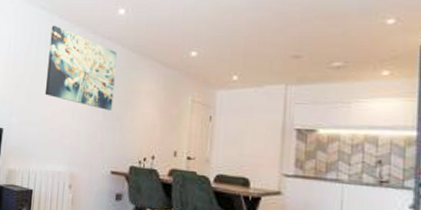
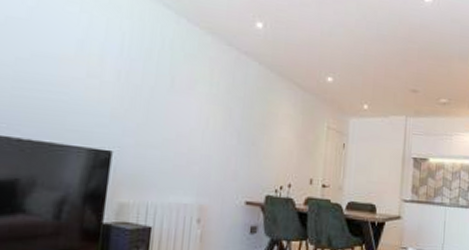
wall art: present [44,25,117,111] -> none [168,29,254,135]

